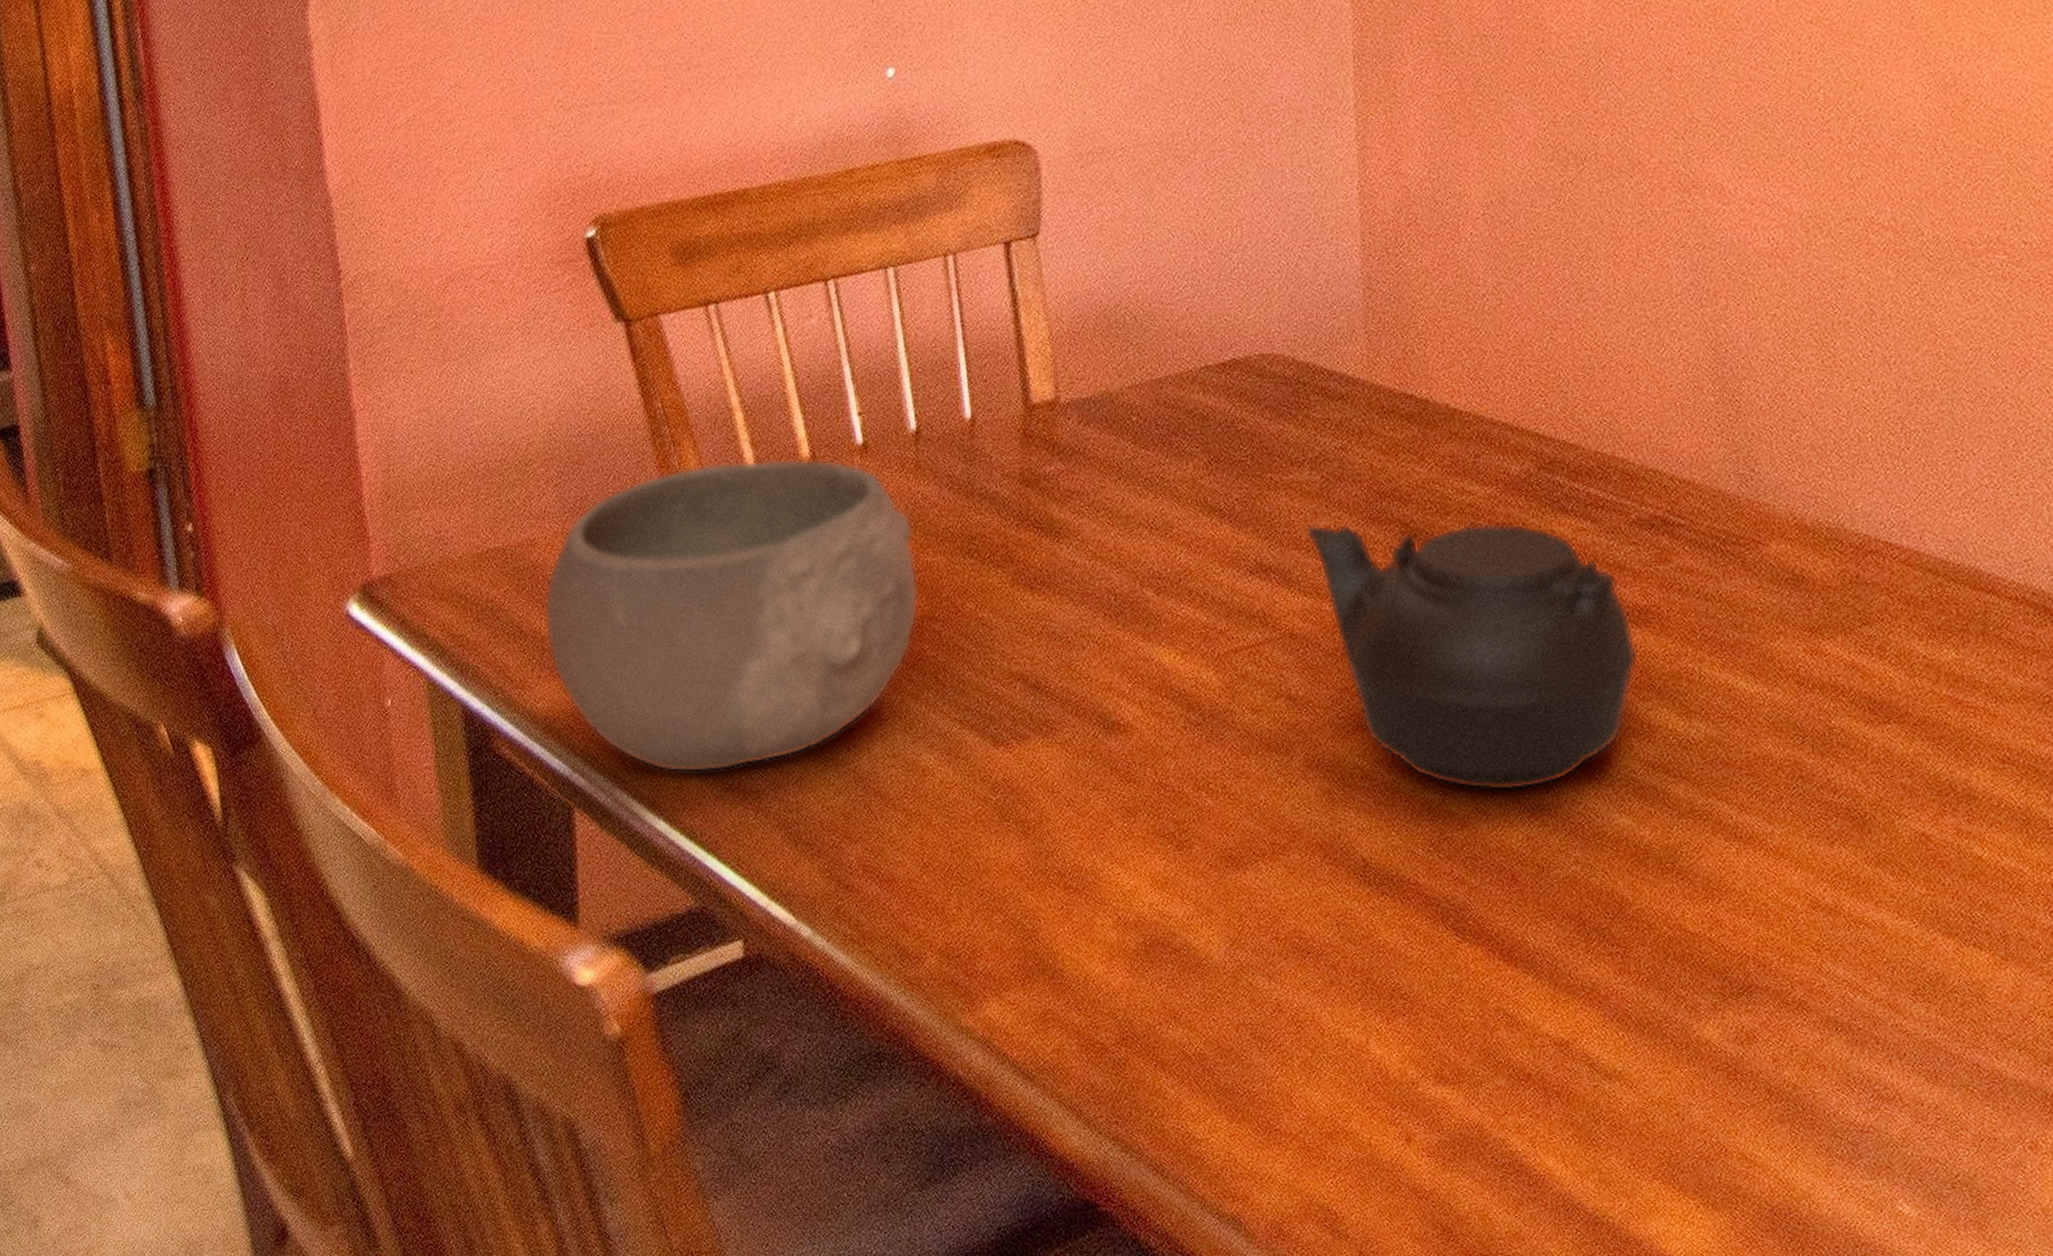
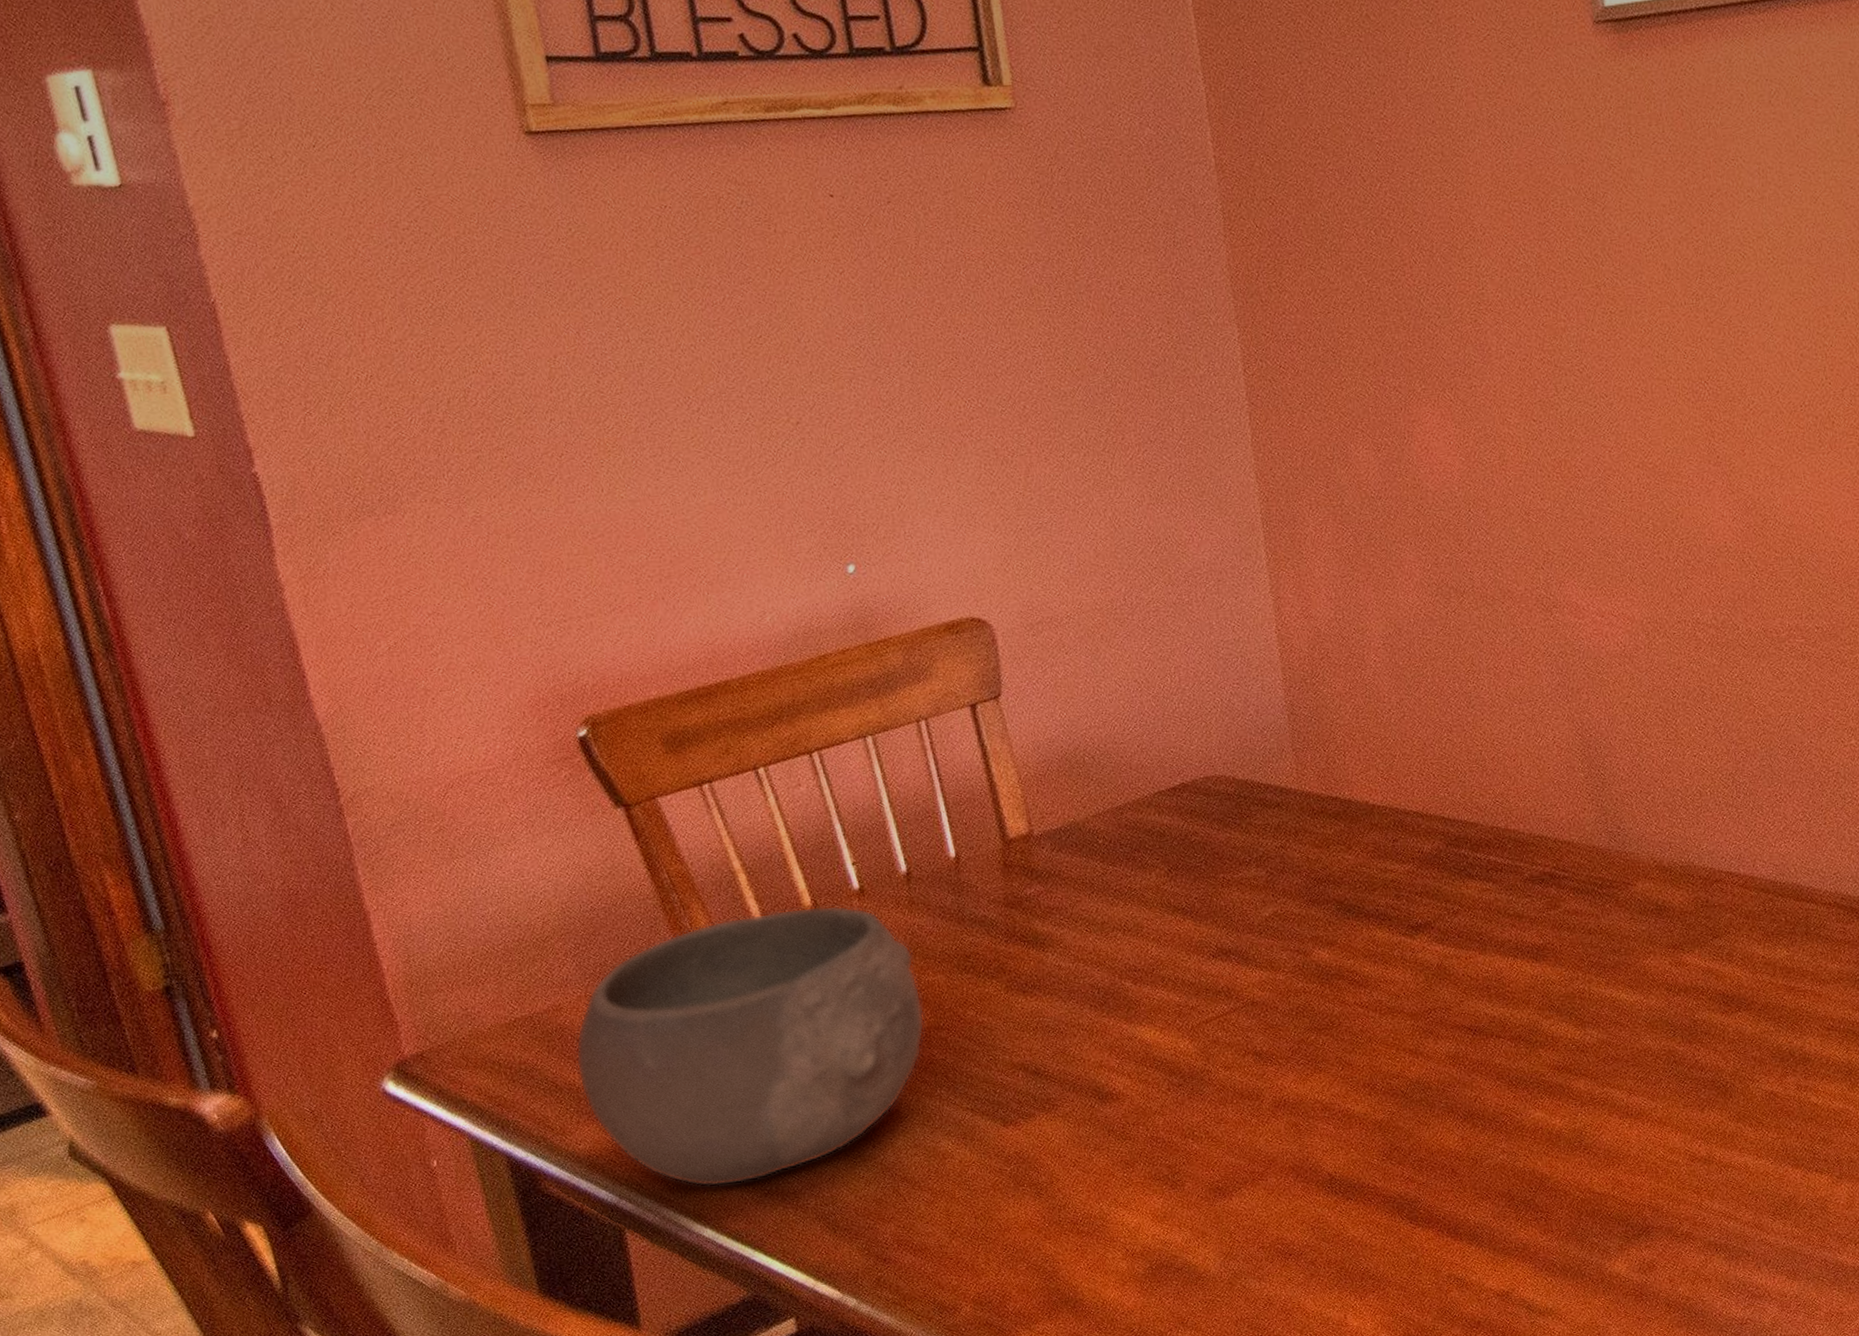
teapot: present [1305,524,1638,791] -> none [1256,891,1540,1107]

